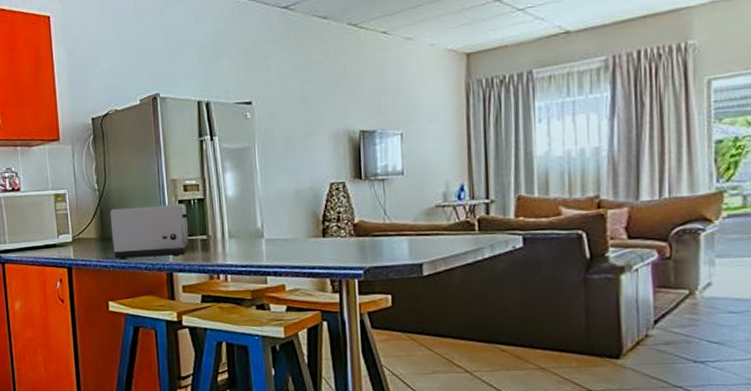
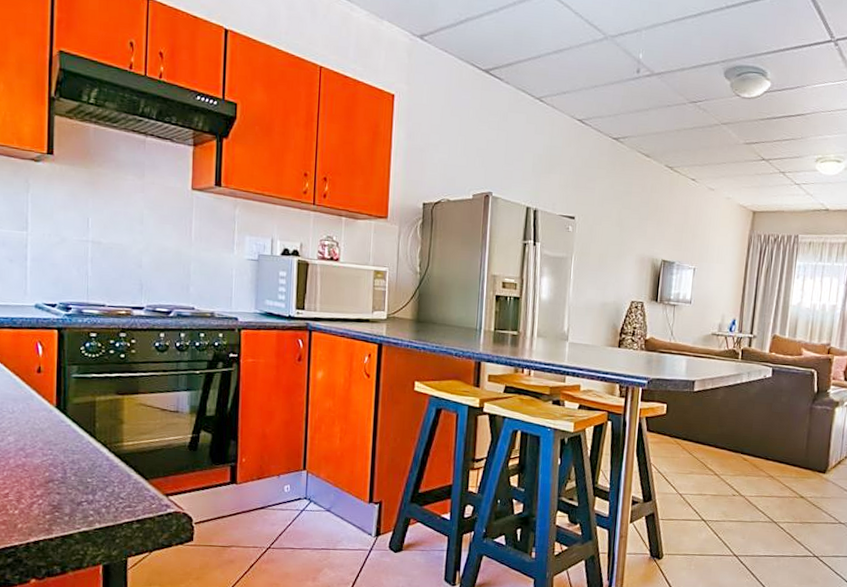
toaster: present [109,204,190,260] -> none [426,293,505,347]

